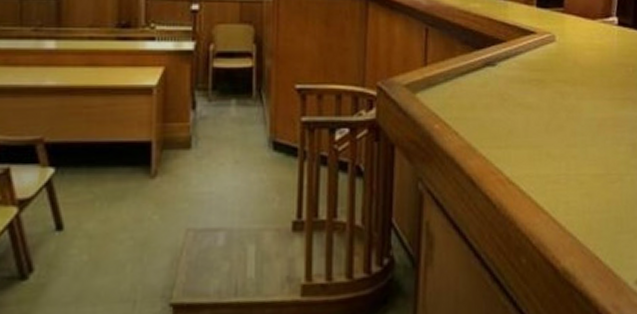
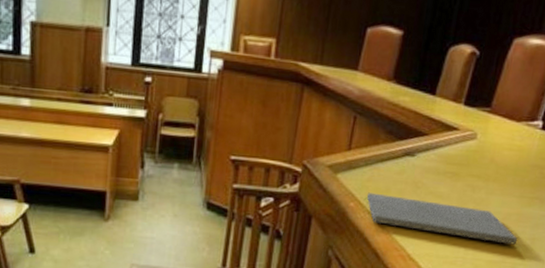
notepad: none [451,110,619,153] -> present [366,192,518,245]

